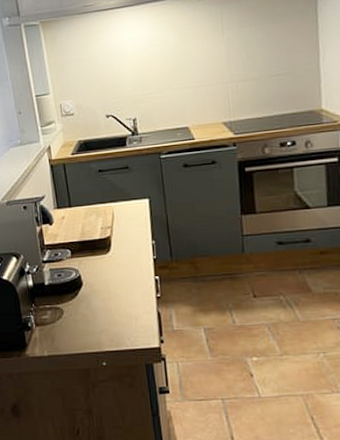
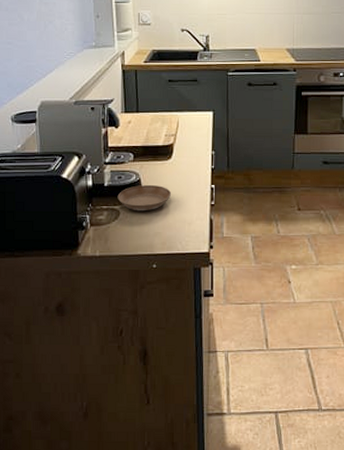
saucer: none [59,280,115,309] -> present [117,184,172,211]

